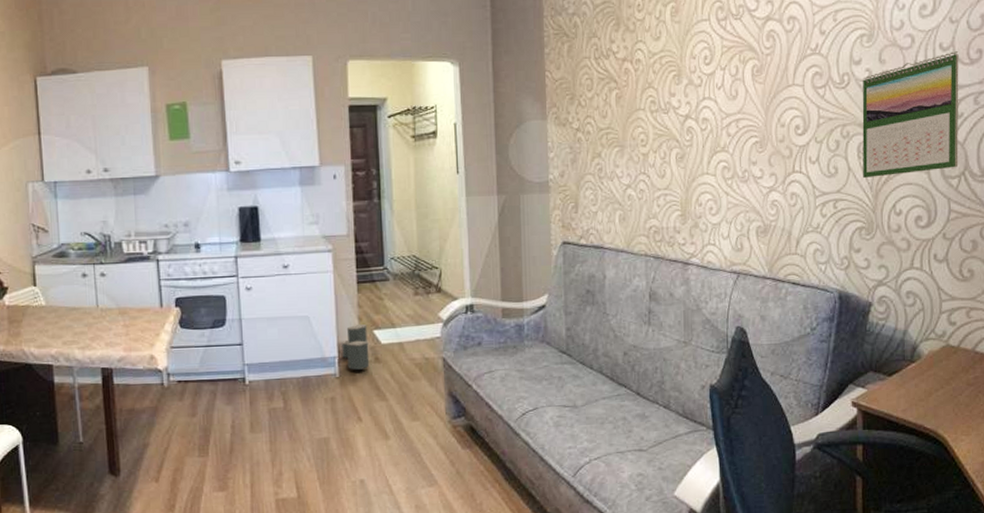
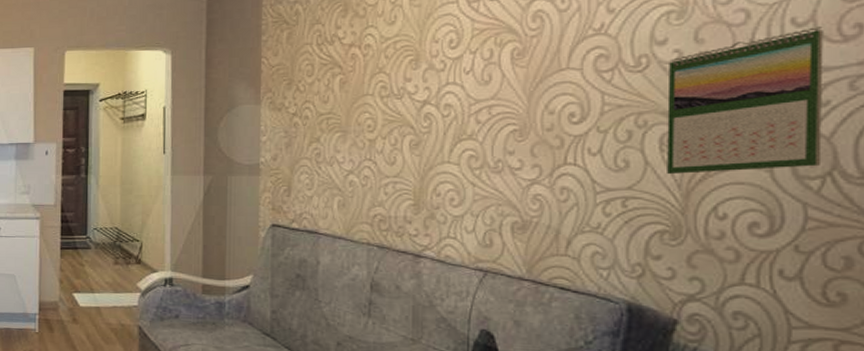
laundry hamper: present [342,324,370,370] -> none [43,287,68,328]

